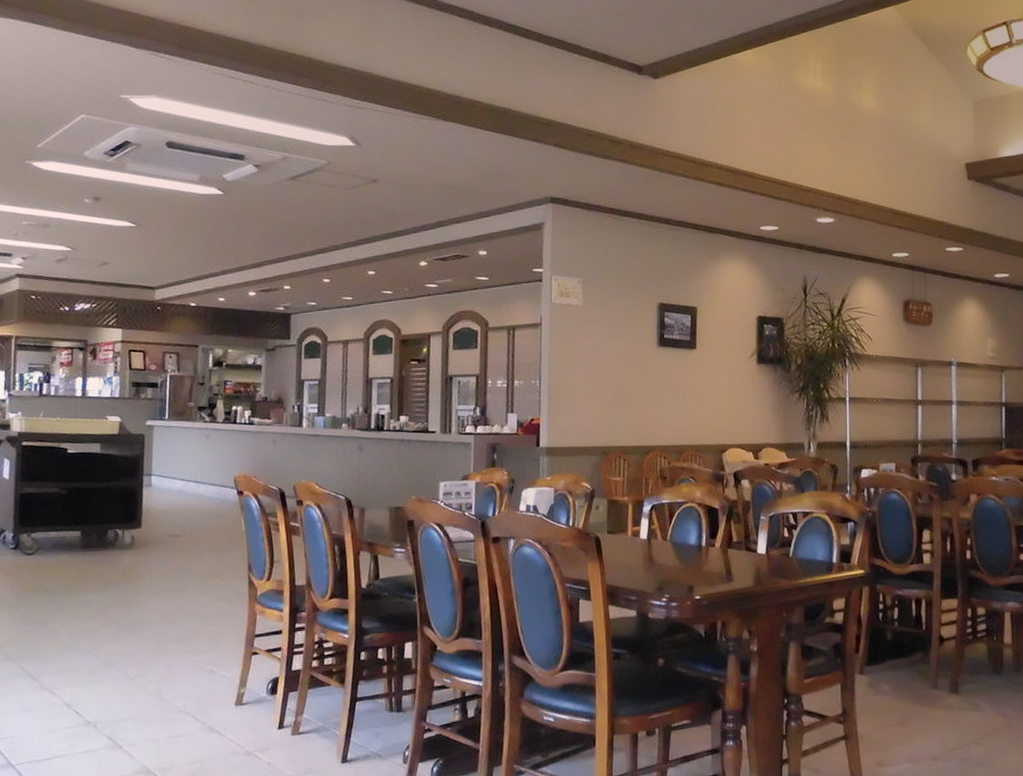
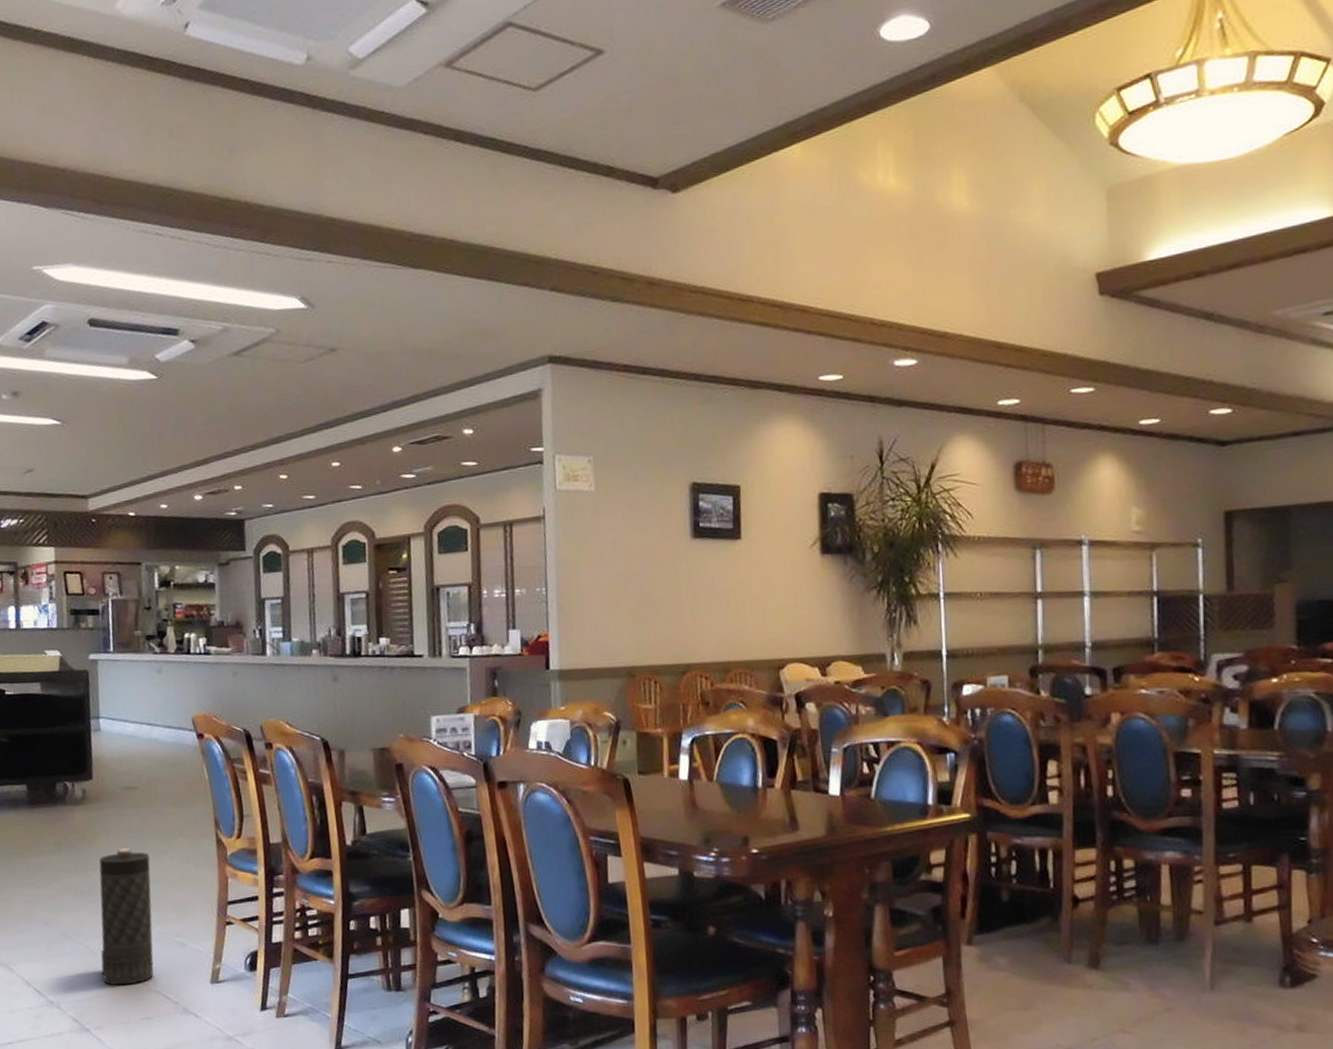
canister: none [137,588,188,708] -> present [99,848,154,986]

